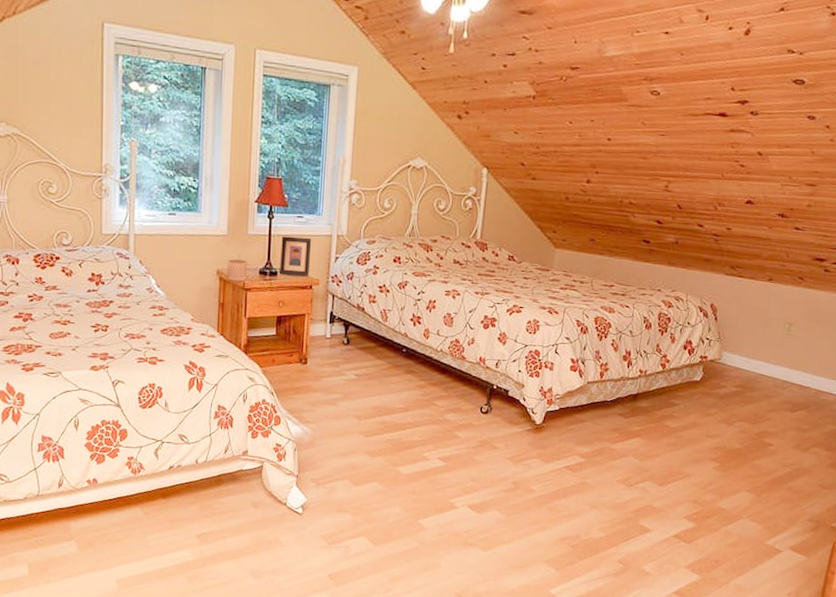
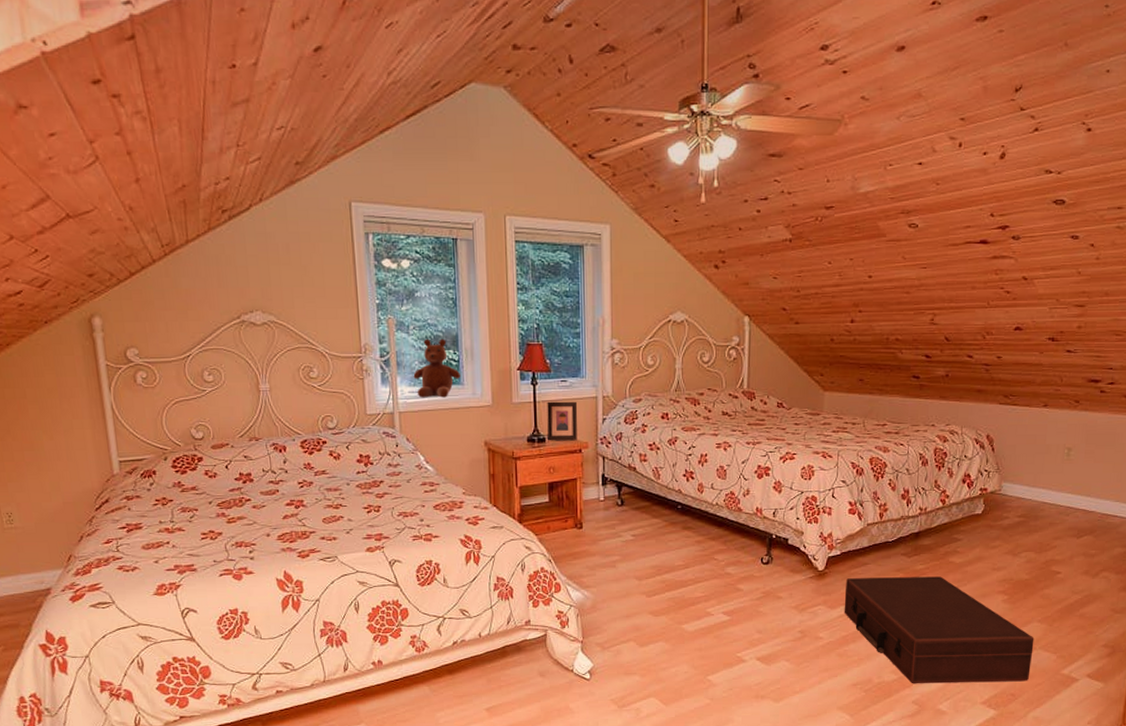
teddy bear: none [151,164,198,224] -> present [413,338,460,398]
mug: present [227,259,253,282] -> none [495,429,521,451]
suitcase: none [557,434,742,548] -> present [844,576,1035,683]

